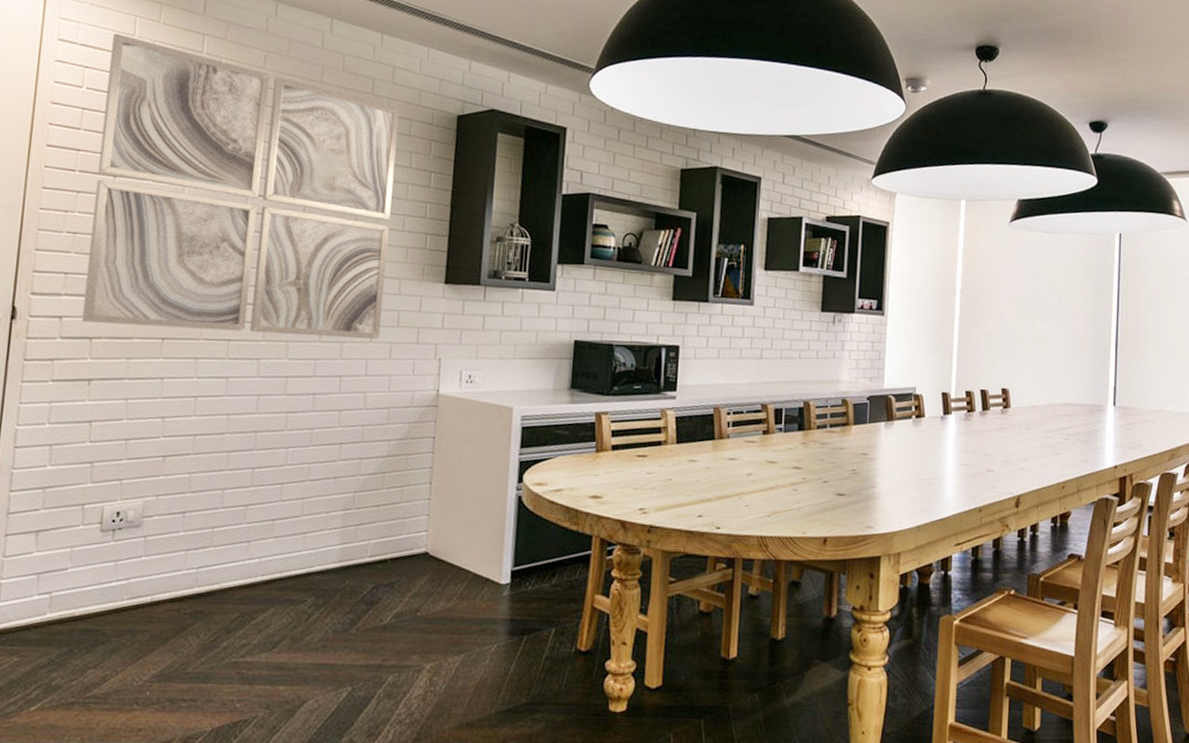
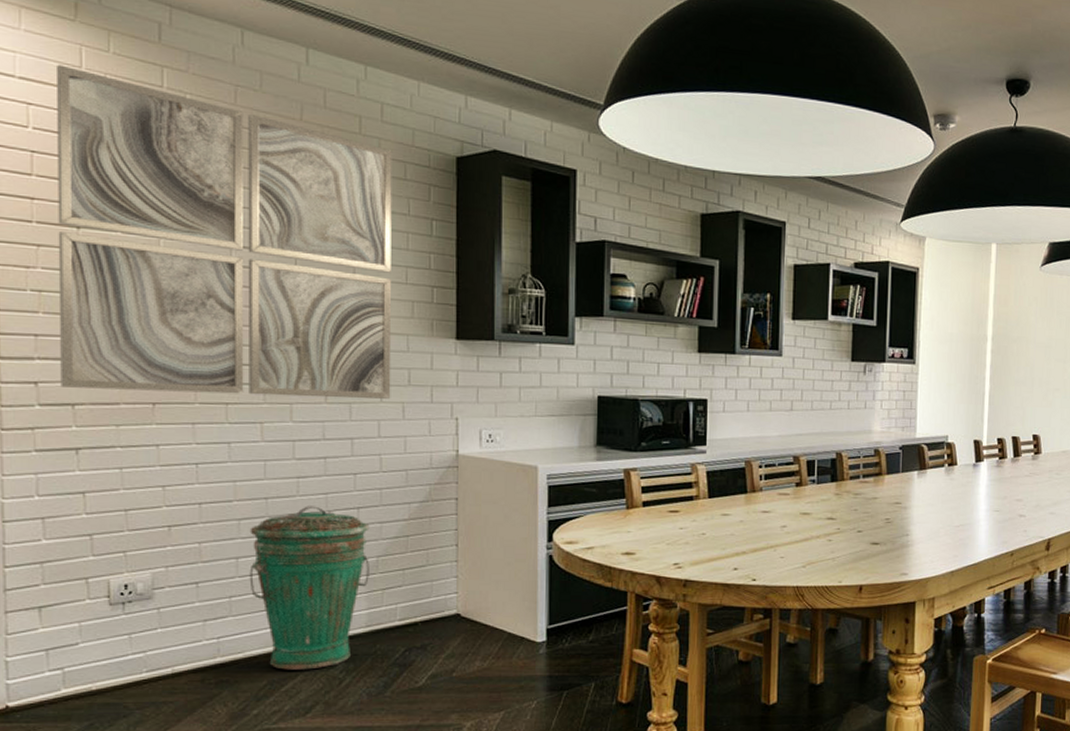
trash can: none [232,440,350,604] -> present [249,506,370,670]

